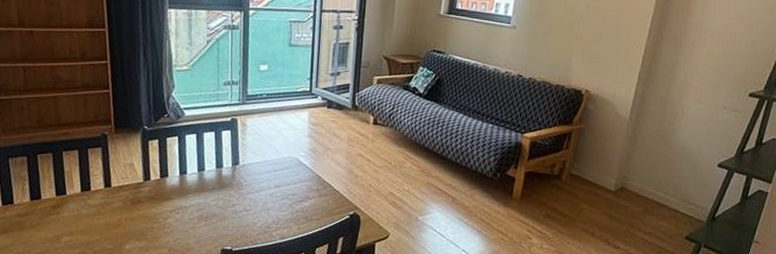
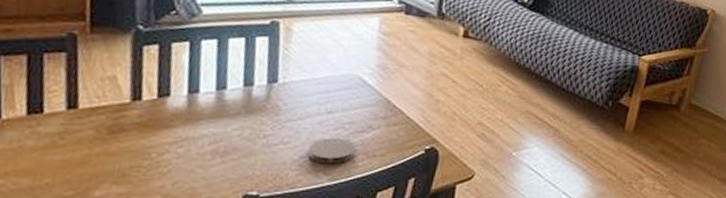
coaster: none [264,206,298,227] -> present [307,138,356,165]

